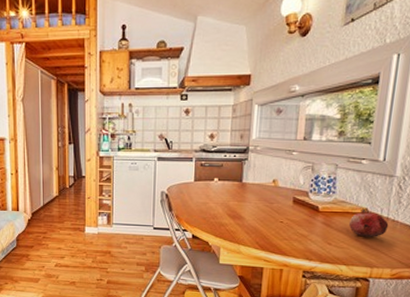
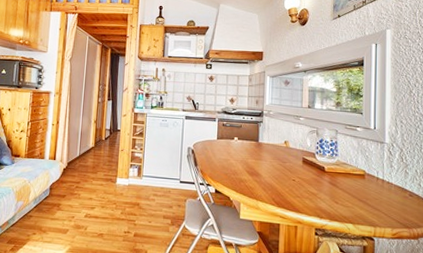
fruit: present [348,207,389,237] -> none [351,169,385,198]

